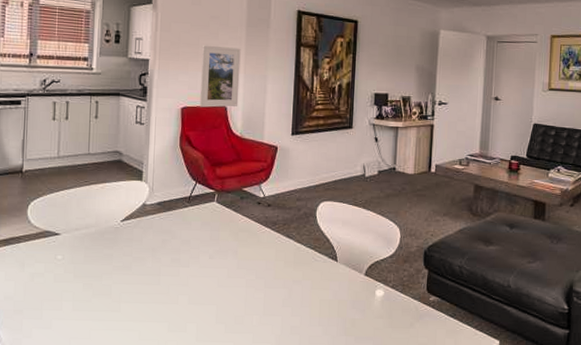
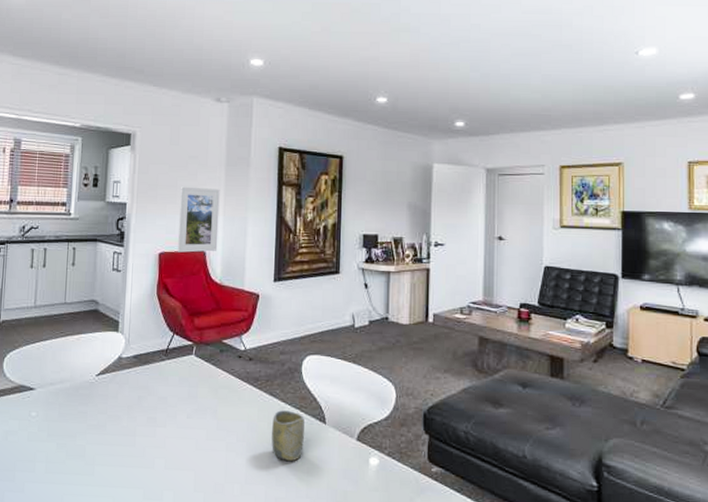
cup: none [288,250,318,294] -> present [272,410,304,461]

